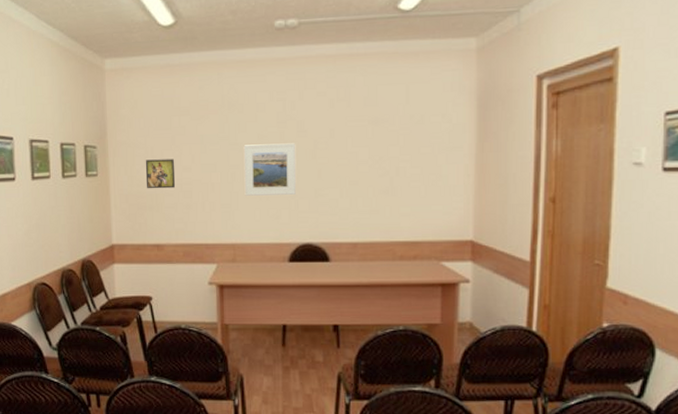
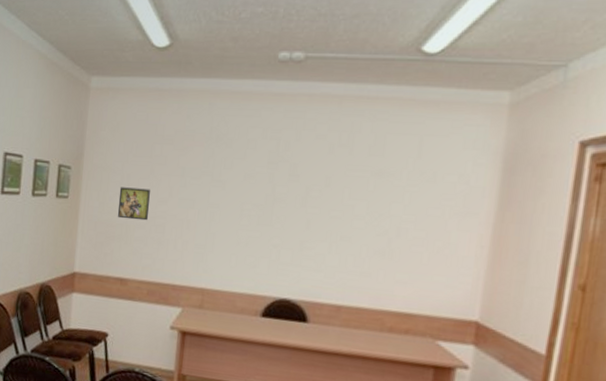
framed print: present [243,143,297,196] -> none [222,183,286,245]

